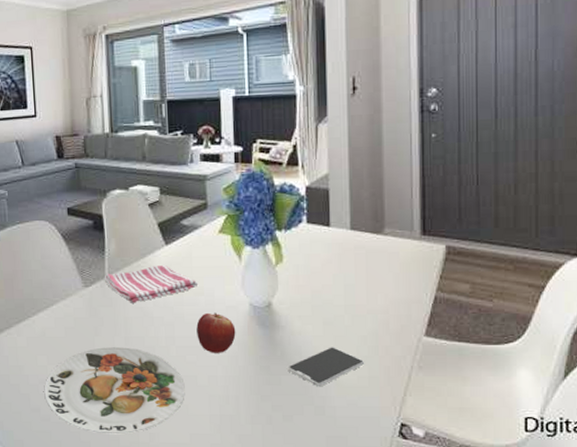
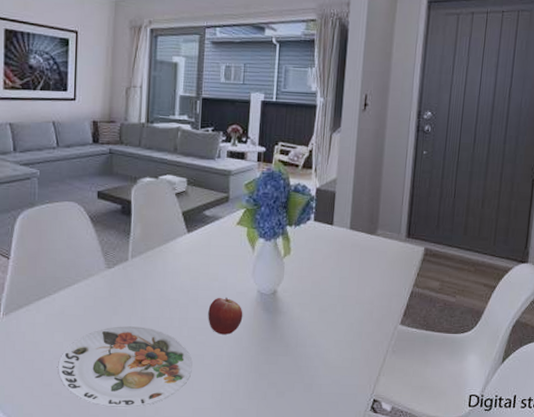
dish towel: present [104,266,199,303] -> none [126,251,214,286]
smartphone: present [288,347,365,387] -> none [284,332,350,367]

